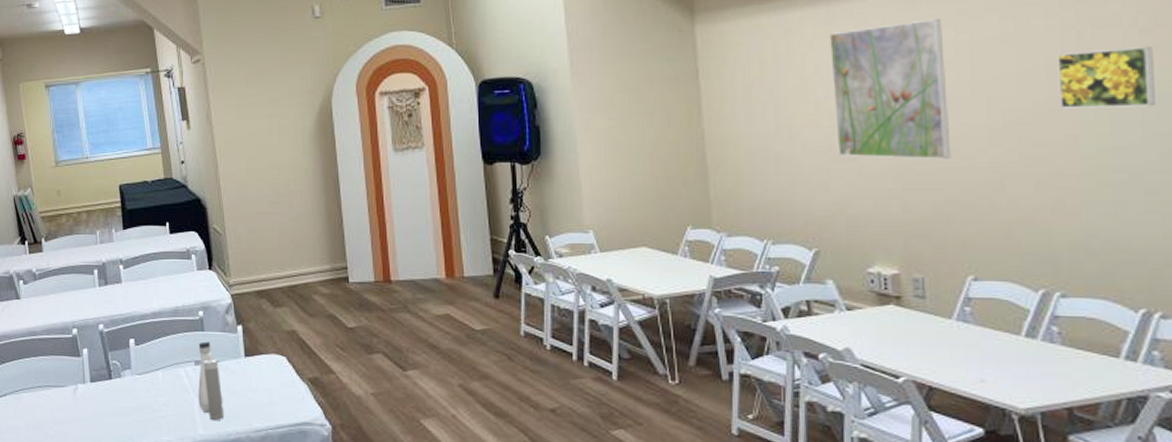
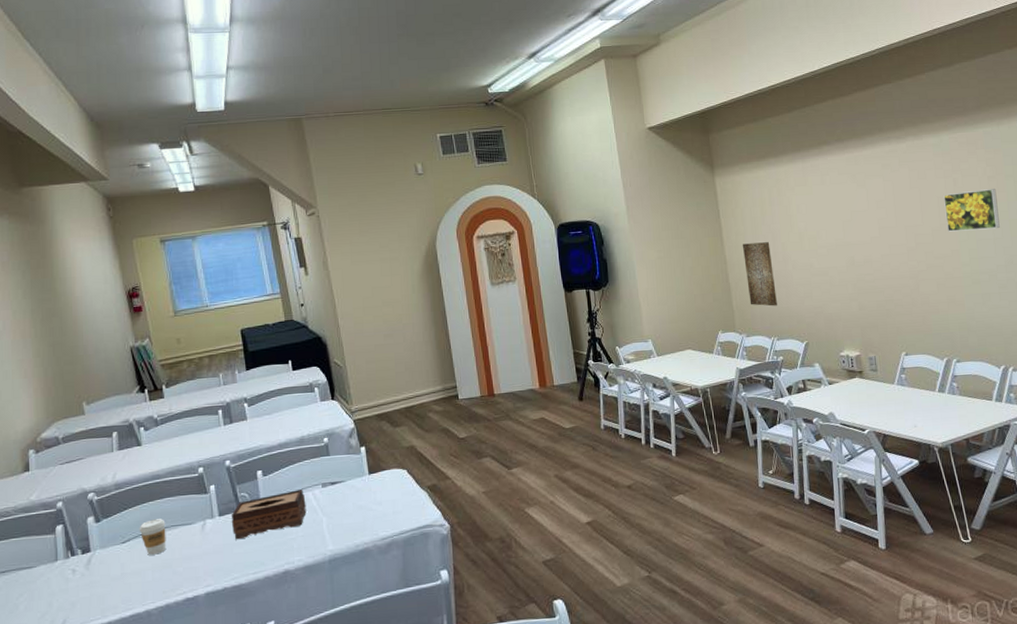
coffee cup: none [15,377,40,413] -> present [139,519,166,555]
tissue box: none [102,364,177,410] -> present [231,489,306,540]
water bottle: present [198,341,224,421] -> none [324,464,352,536]
wall art: none [730,113,775,199] -> present [743,242,777,306]
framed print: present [830,19,951,159] -> none [805,171,887,272]

